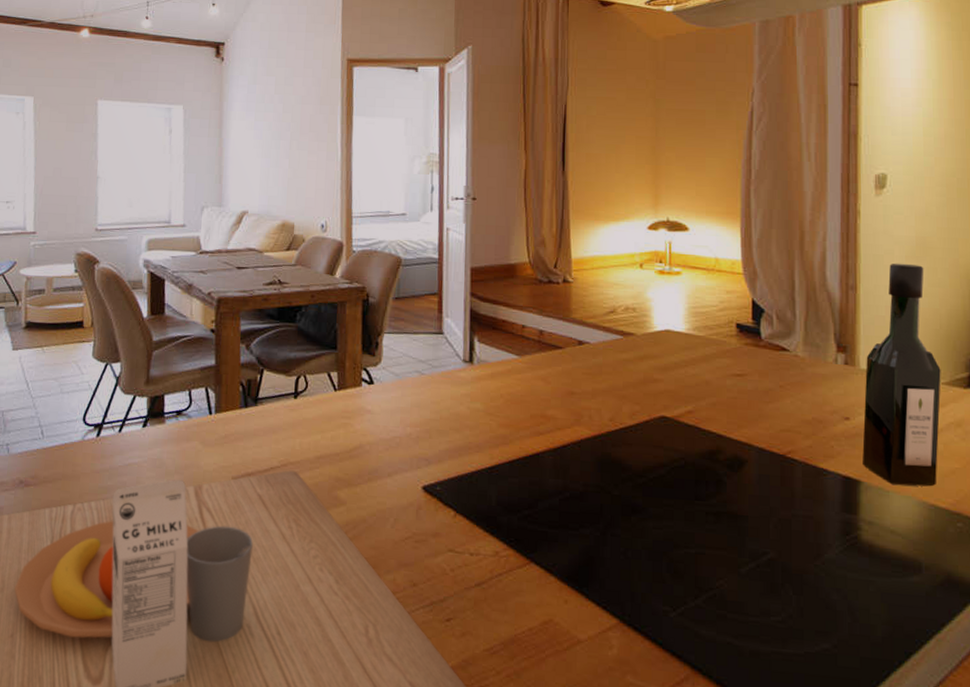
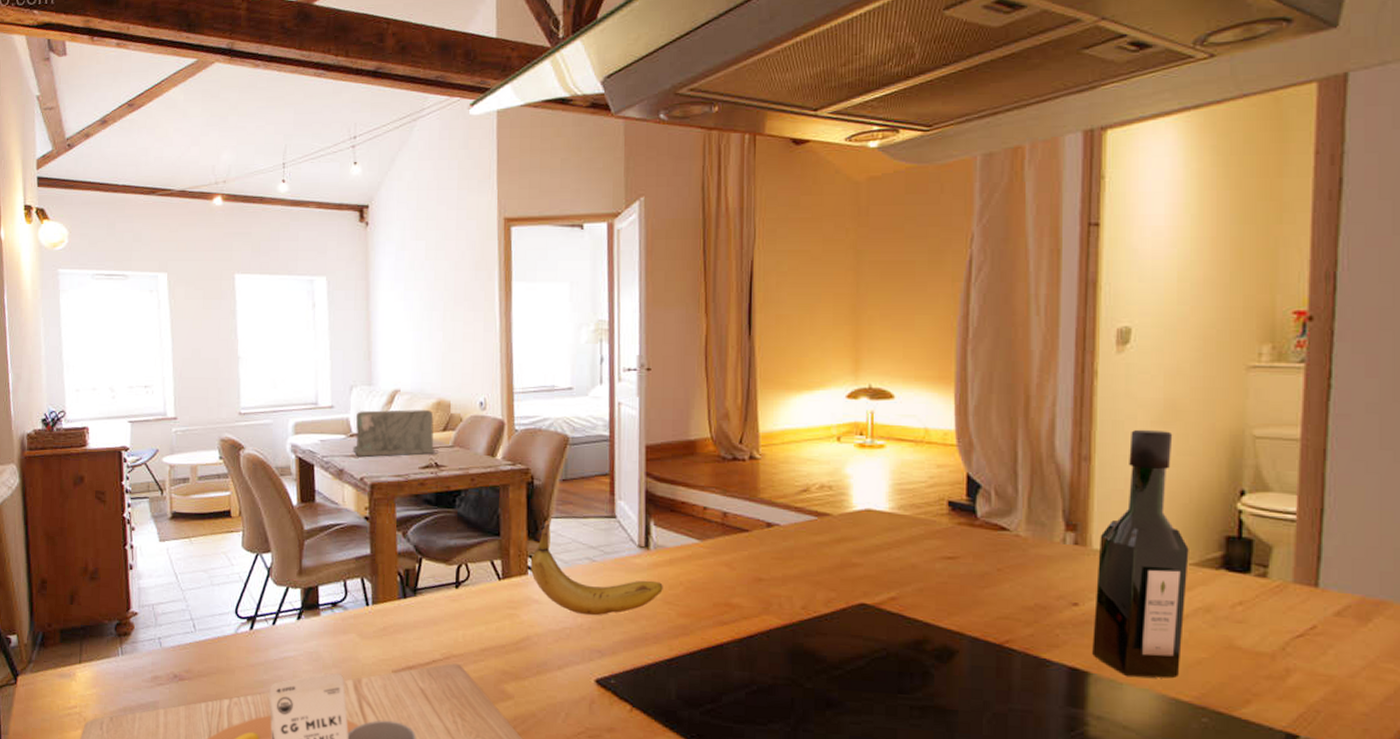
laptop: none [202,230,282,273] -> present [353,410,439,457]
fruit: none [364,338,485,425] -> present [530,523,663,615]

